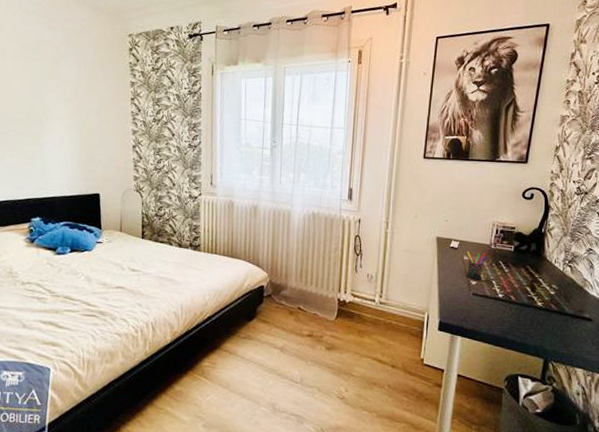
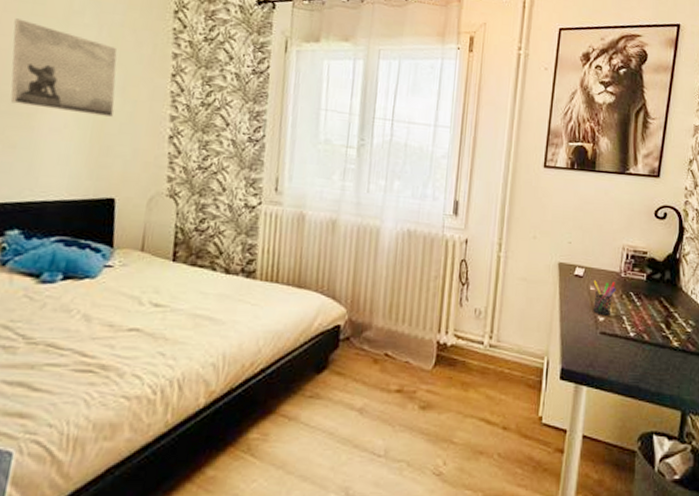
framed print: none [22,64,94,133] -> present [10,18,118,117]

